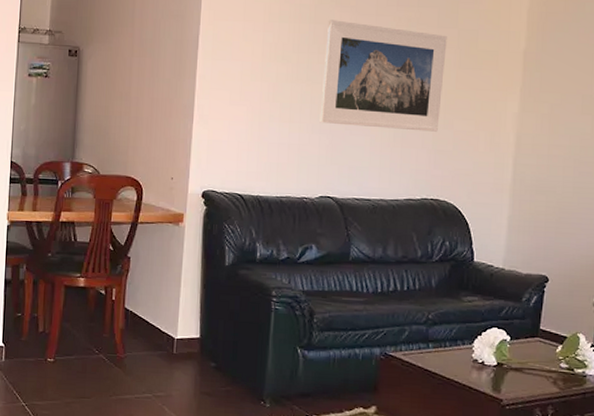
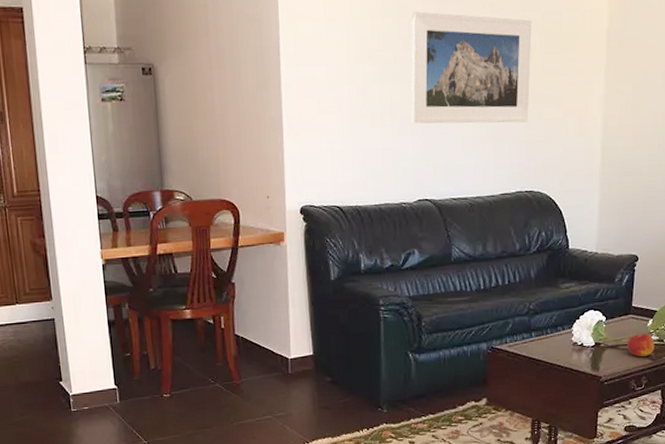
apple: none [532,359,564,384] -> present [626,333,655,357]

